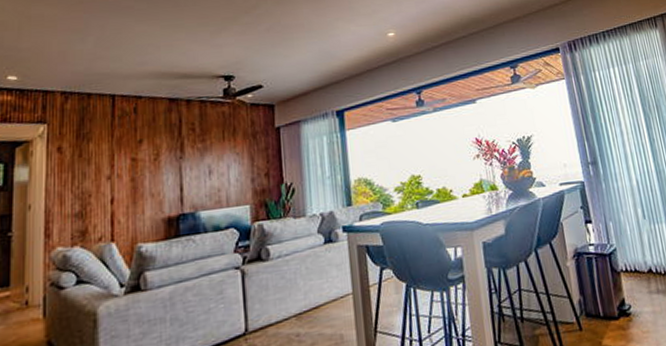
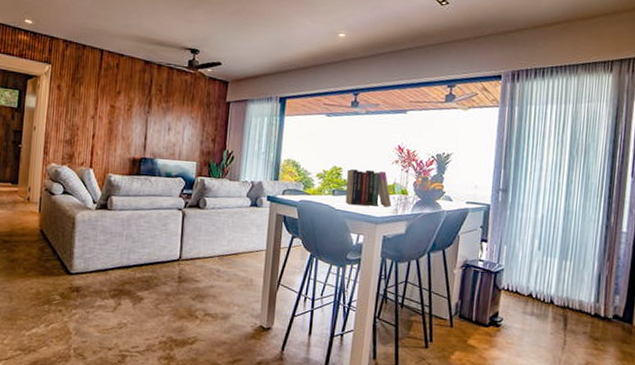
books: none [426,170,484,215] -> present [345,169,392,207]

